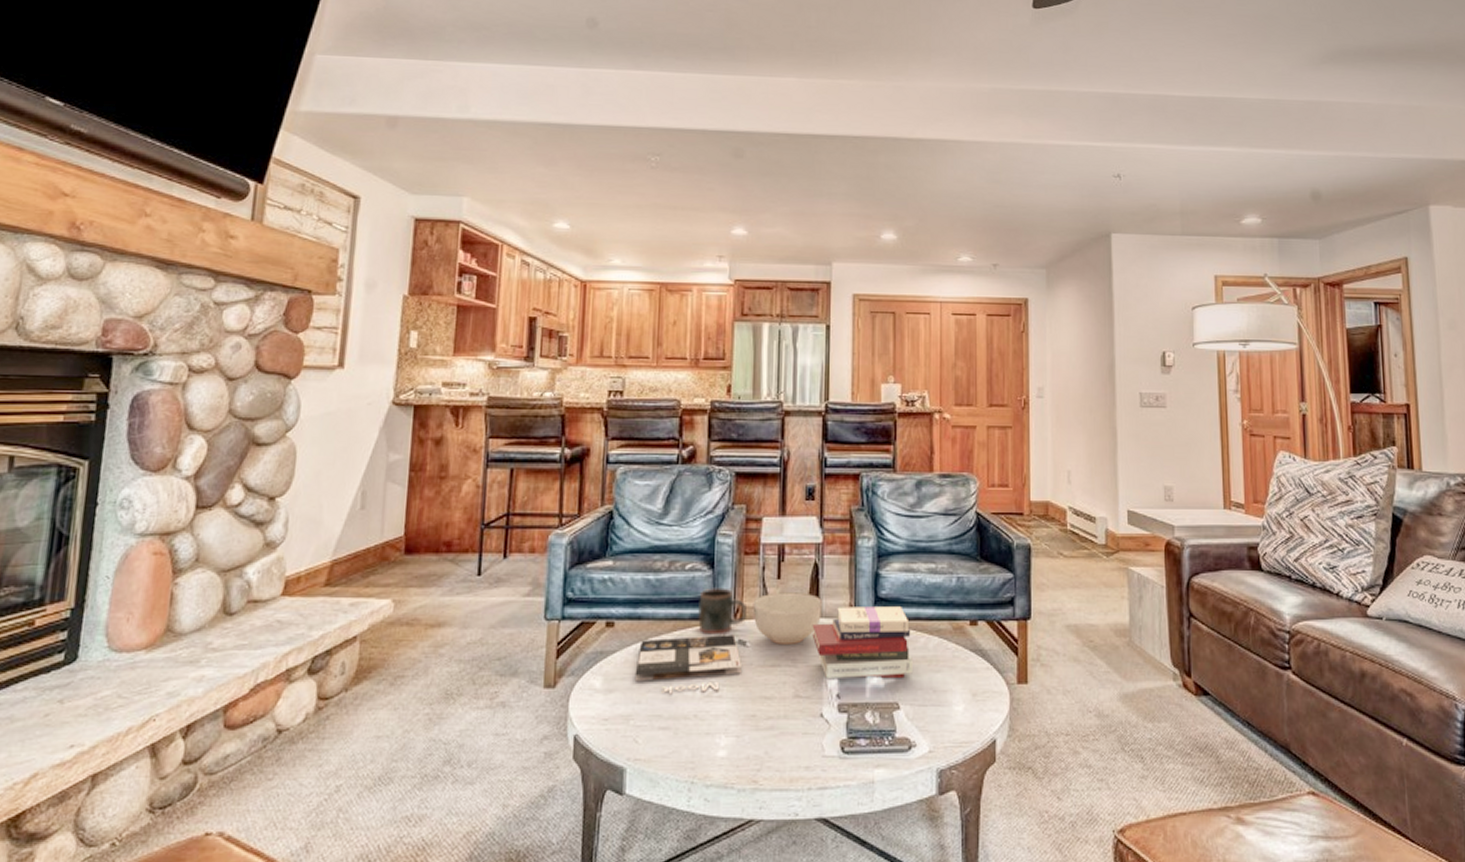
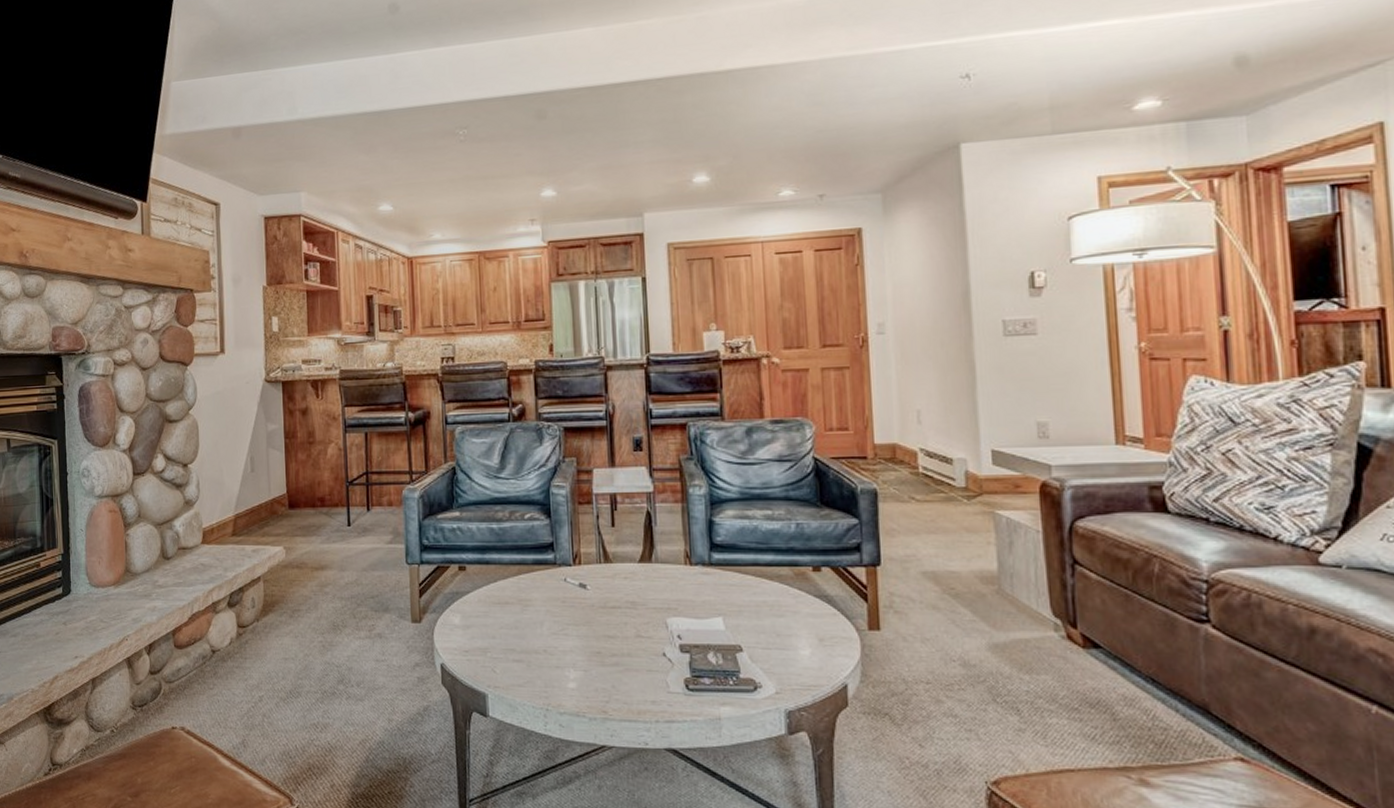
magazine: present [634,635,741,695] -> none [488,578,584,631]
mug: present [697,588,748,635] -> none [538,535,586,578]
bowl: present [752,592,823,646] -> none [590,539,658,589]
books: present [812,607,914,678] -> none [648,553,755,621]

